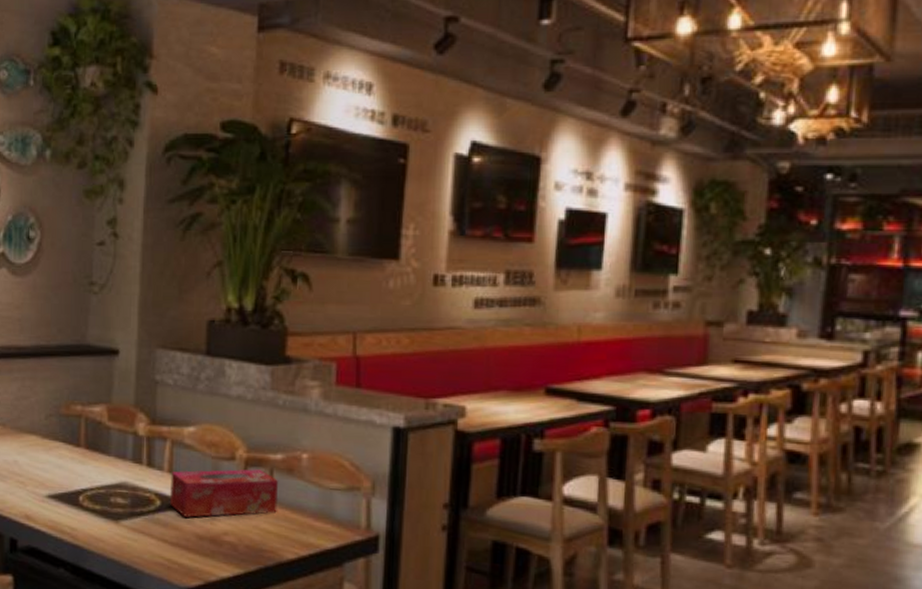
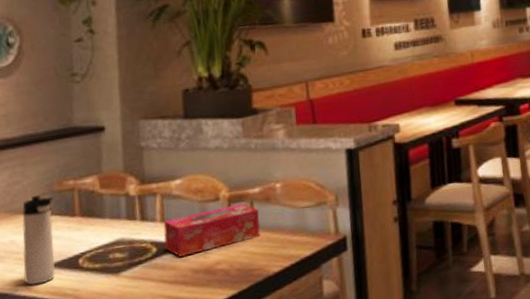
thermos bottle: none [24,415,59,514] -> present [22,194,56,285]

